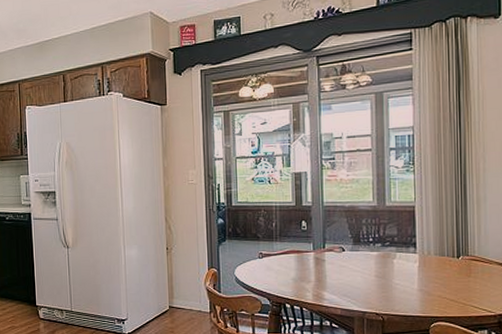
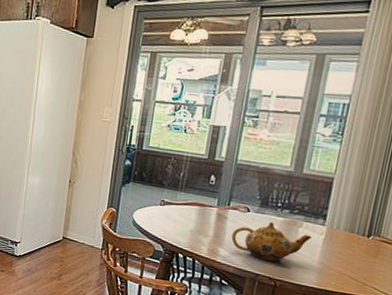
teapot: none [333,257,407,297] -> present [231,221,312,262]

